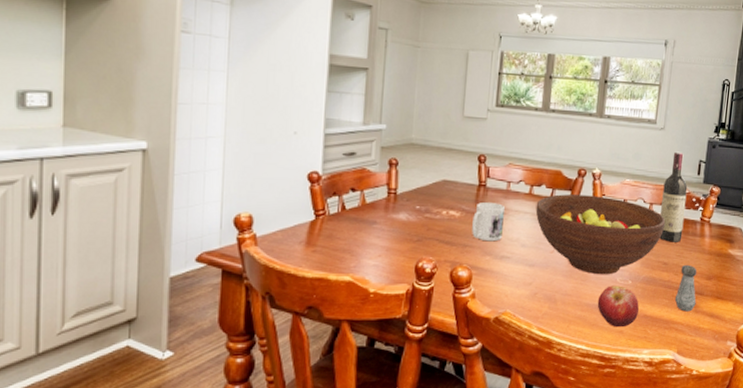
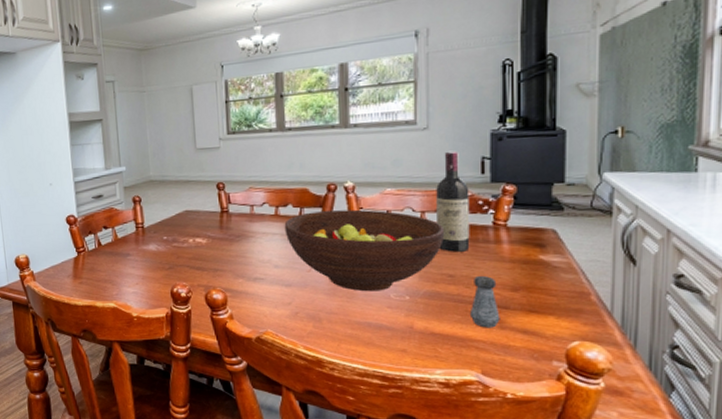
mug: present [472,202,505,242] -> none [220,227,253,265]
fruit: present [597,285,639,328] -> none [370,302,423,346]

